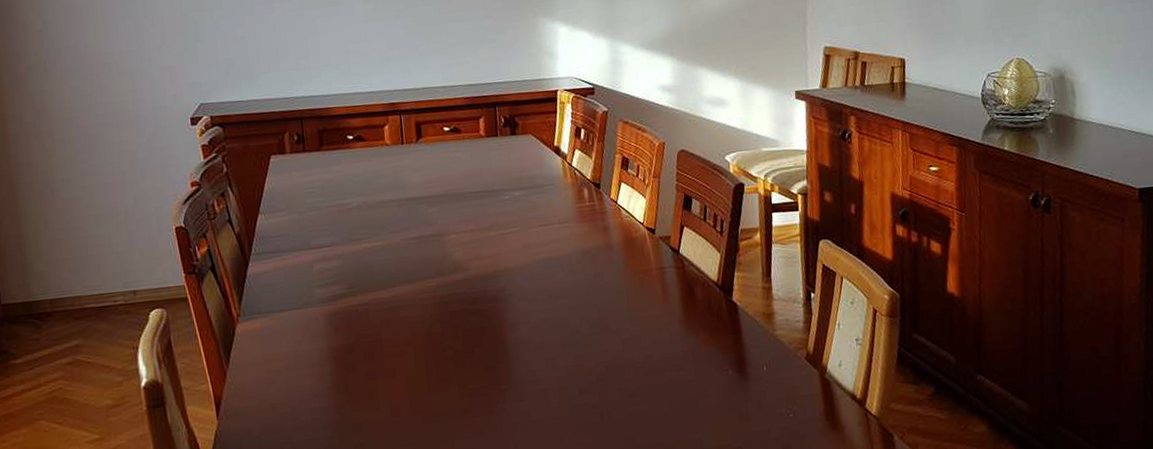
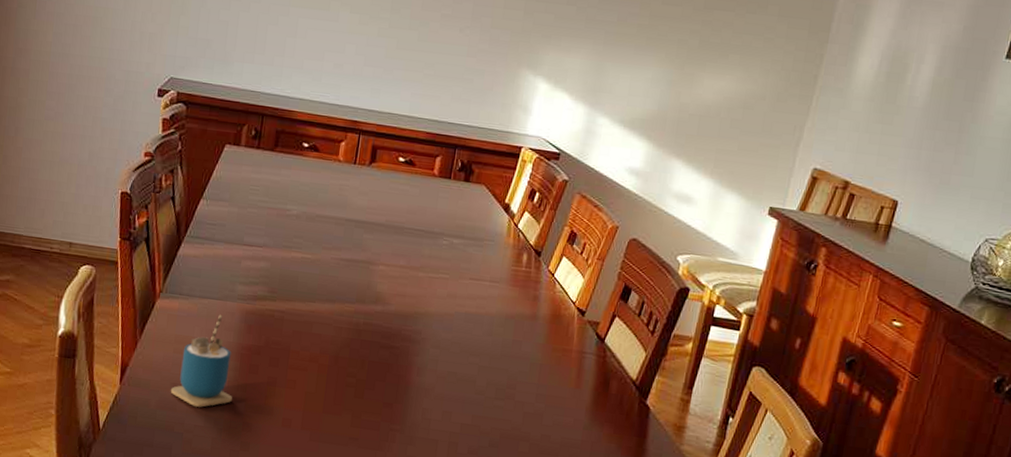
cup: none [271,322,336,421] -> present [171,314,232,407]

